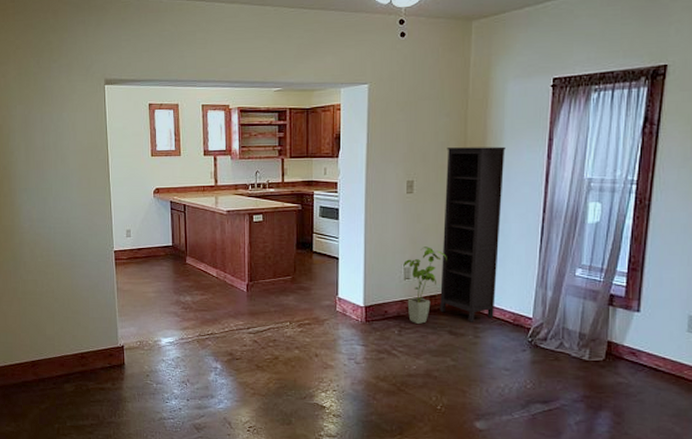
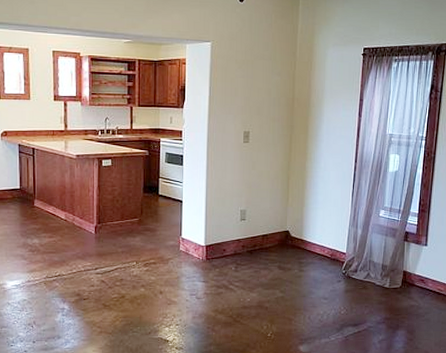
house plant: present [403,247,447,324] -> none [240,191,277,260]
bookcase: present [440,146,505,322] -> none [271,103,326,258]

